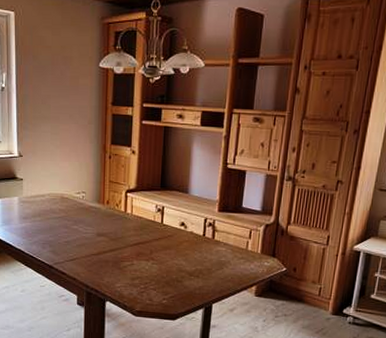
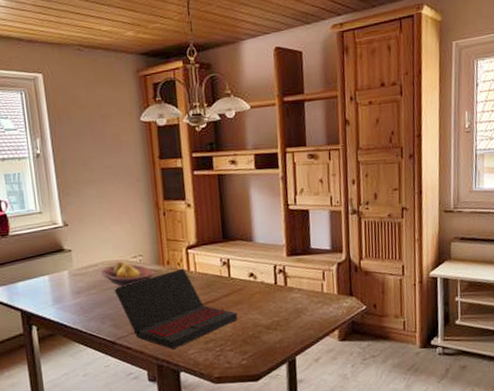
fruit bowl: none [46,195,94,218] -> present [100,261,154,287]
laptop: none [57,209,164,280] -> present [115,268,238,349]

